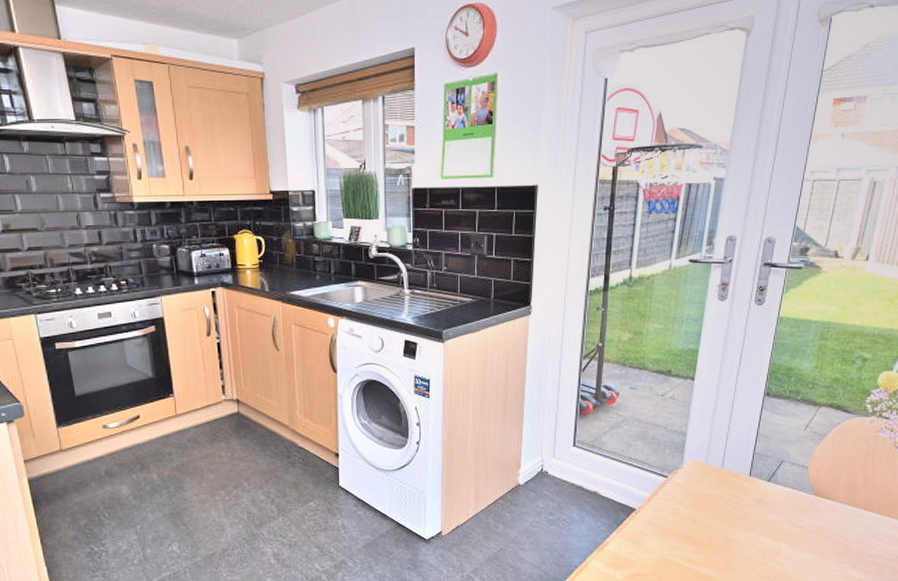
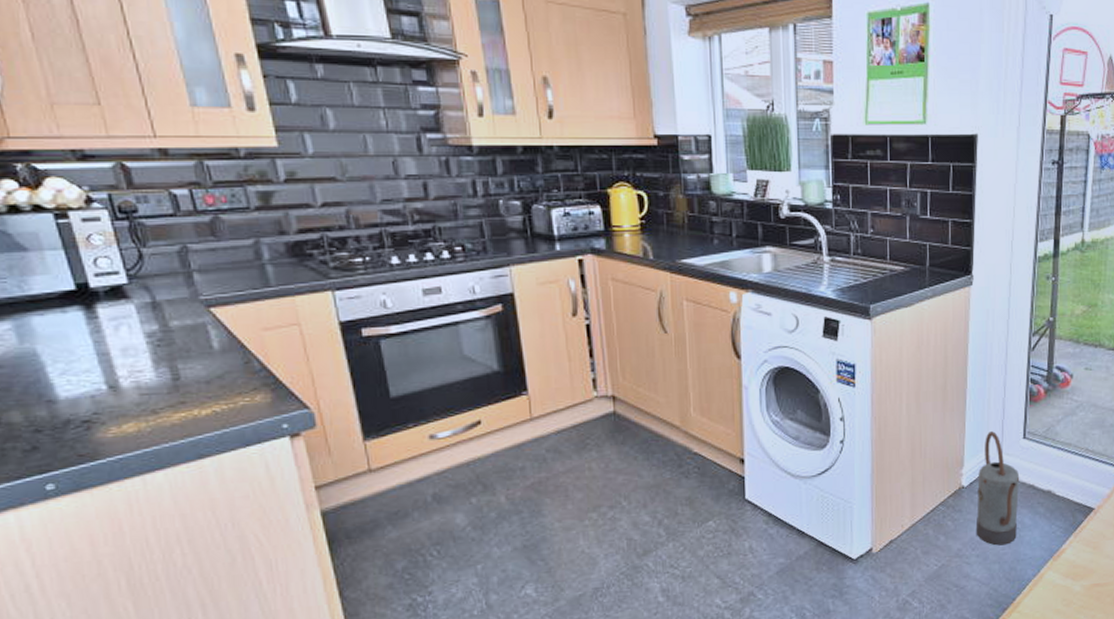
watering can: none [530,439,570,536] -> present [975,431,1020,546]

